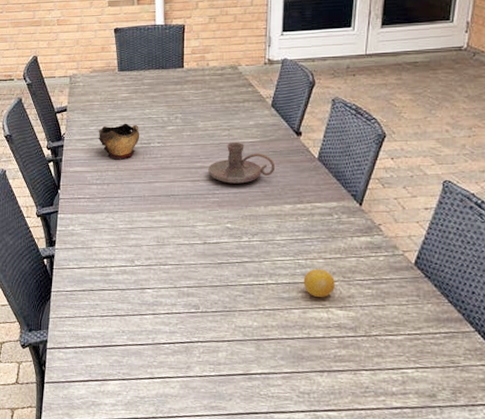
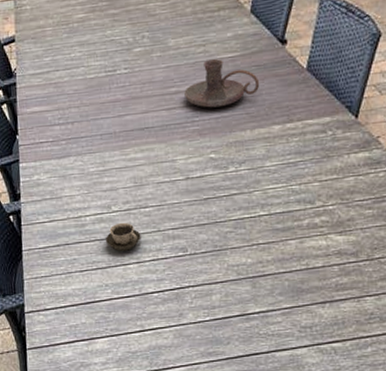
decorative bowl: present [98,123,140,159] -> none [54,49,104,93]
cup: none [126,276,159,302] -> present [105,222,141,251]
fruit: present [303,269,335,297] -> none [298,193,333,224]

